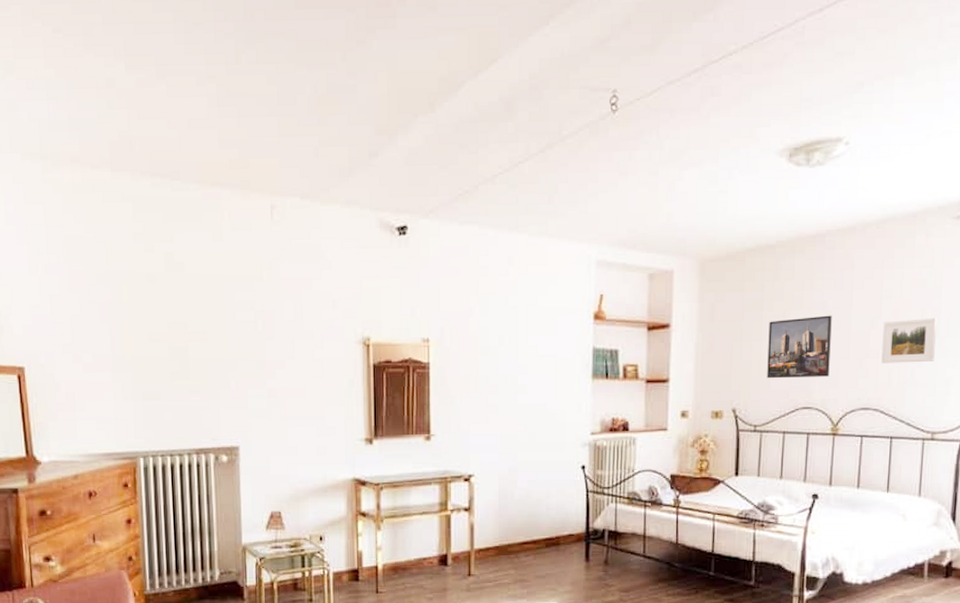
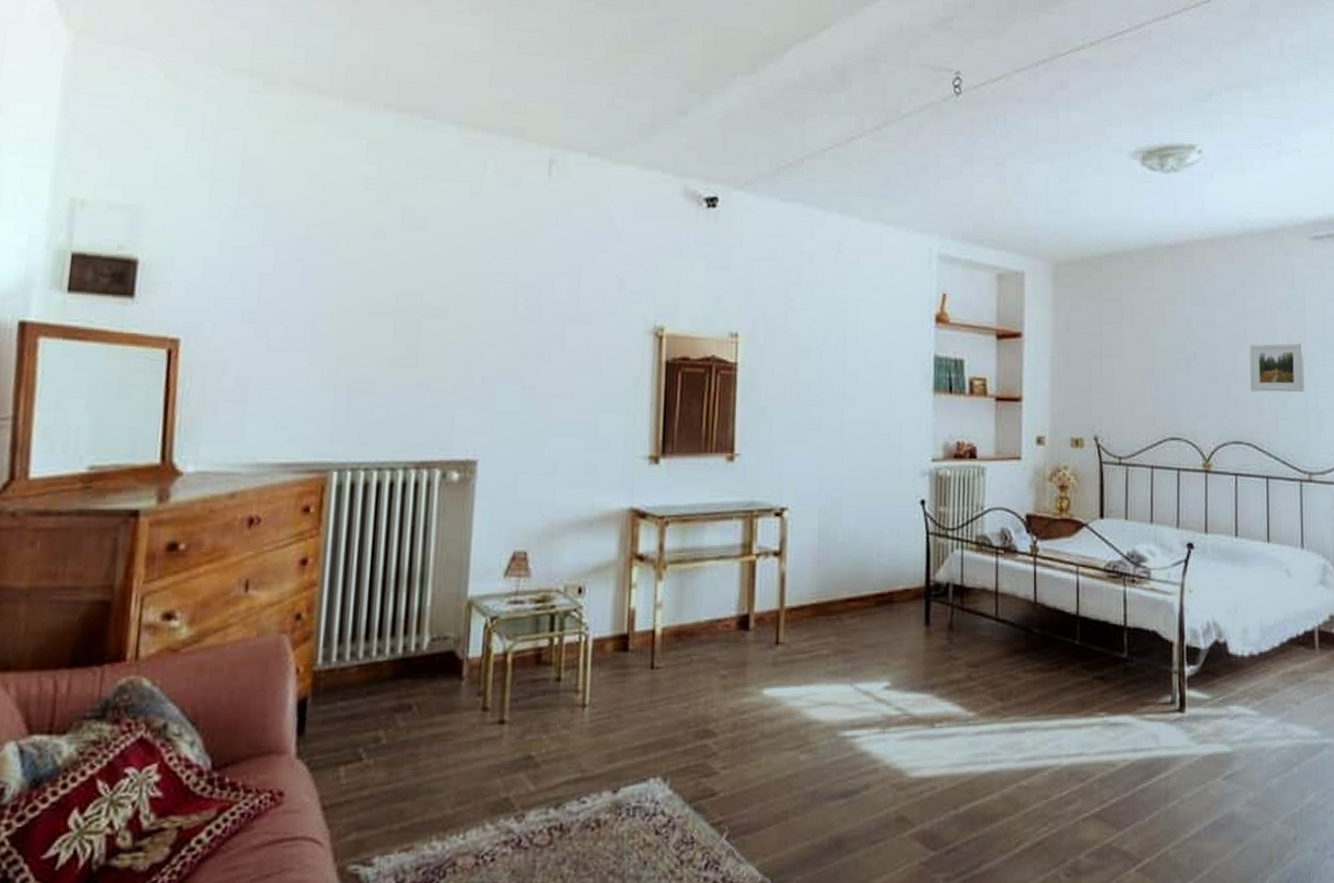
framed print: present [767,315,832,379] -> none [1130,333,1197,404]

